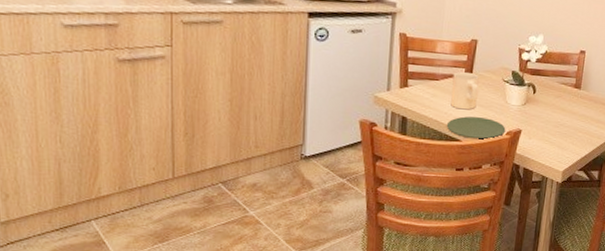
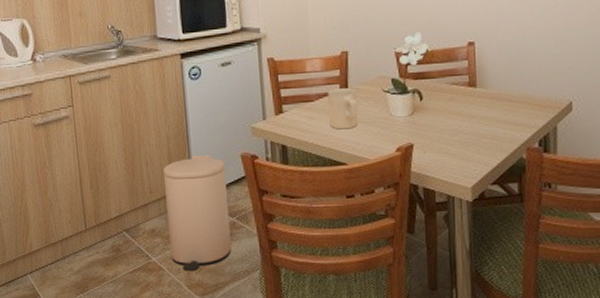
pedal bin: none [271,115,342,227] -> present [162,154,232,272]
plate: present [446,116,506,140] -> none [328,135,395,161]

